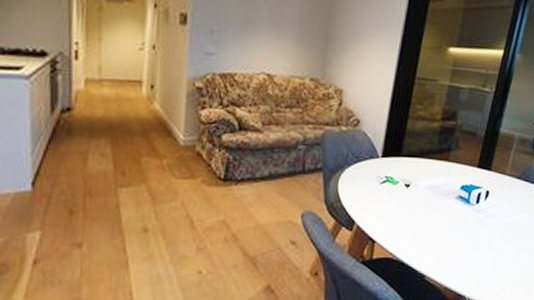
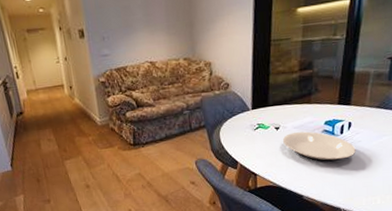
plate: none [412,194,491,236] -> present [283,131,356,162]

